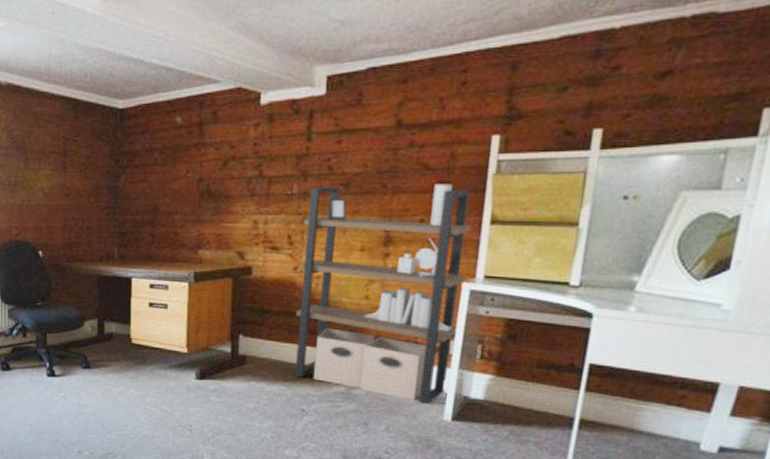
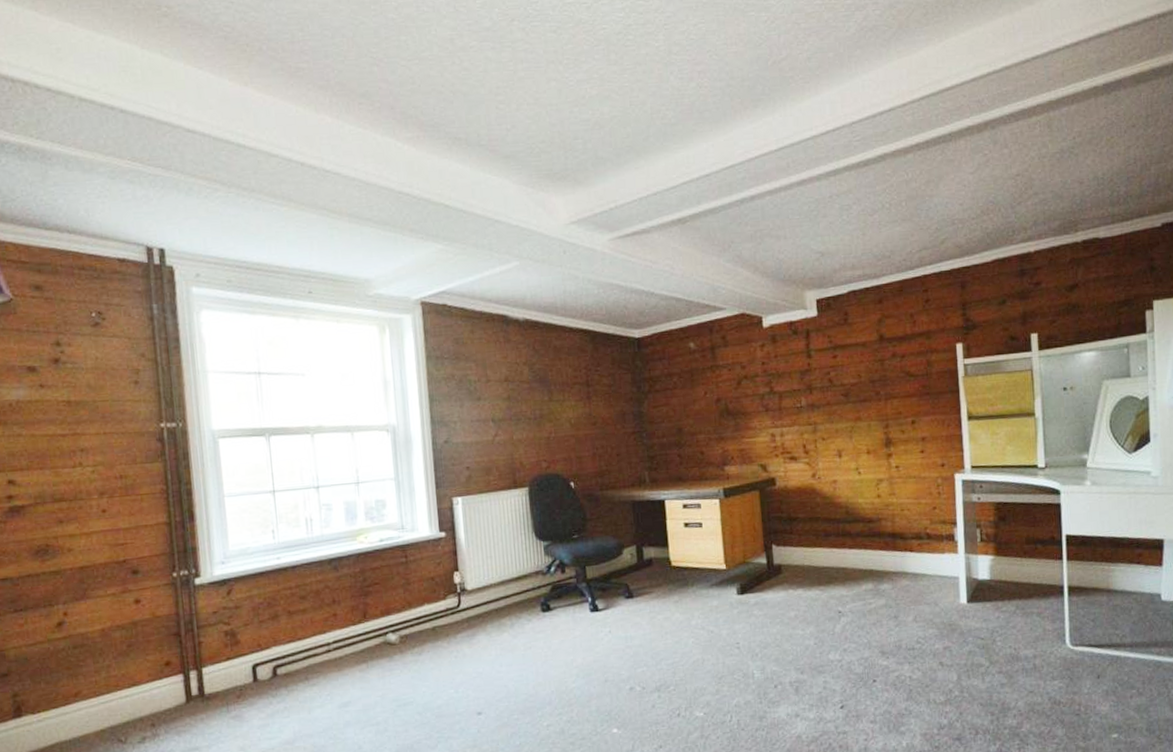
shelving unit: present [295,184,471,405] -> none [814,387,958,591]

